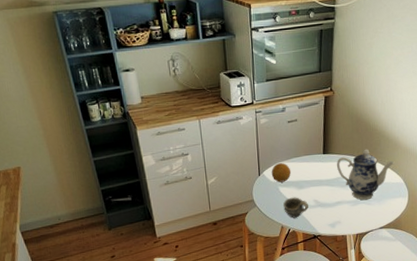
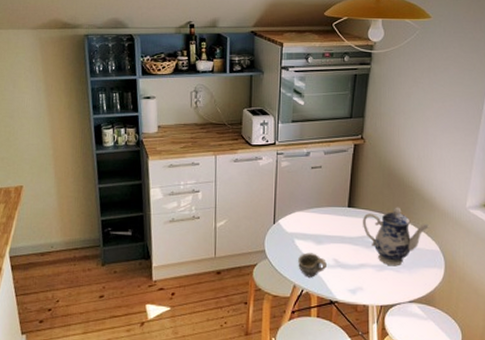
fruit: present [271,163,291,183] -> none [288,212,311,234]

